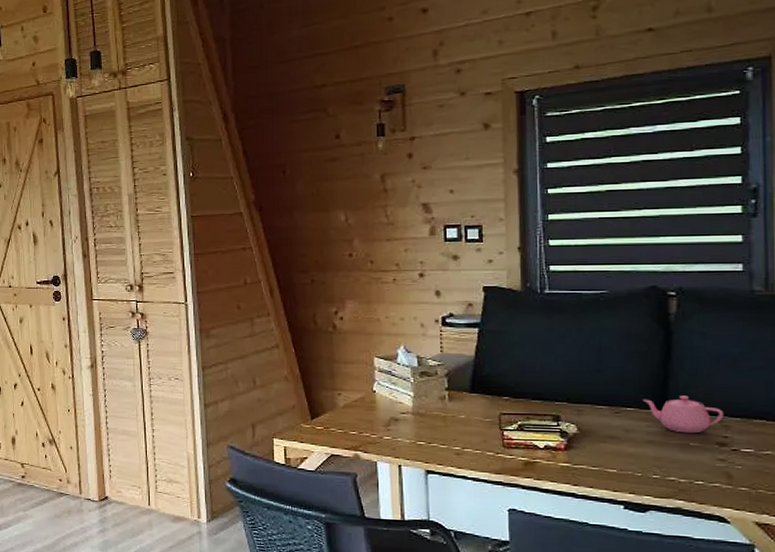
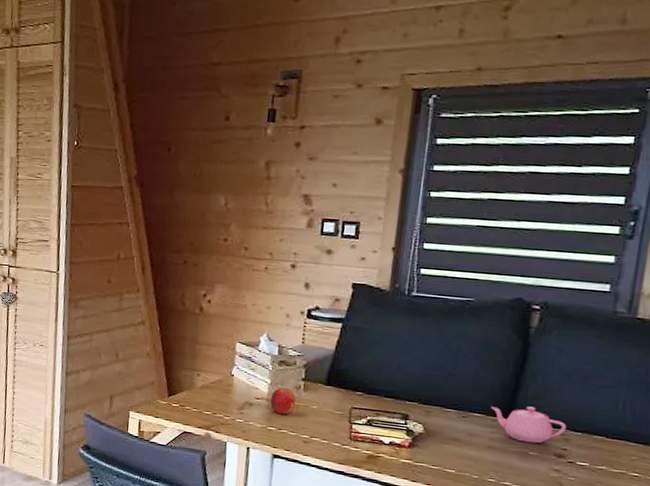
fruit: none [417,399,443,427] -> present [270,387,297,415]

